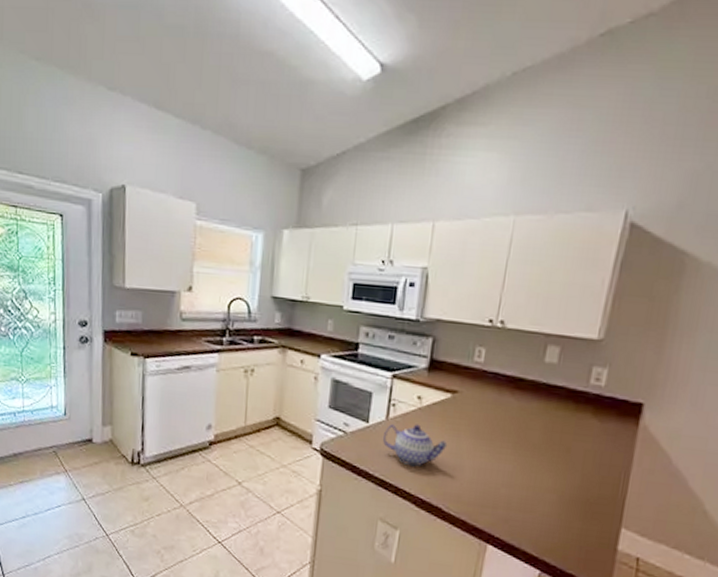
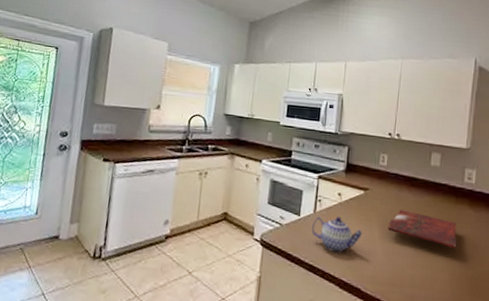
cutting board: none [480,418,573,467] -> present [387,210,457,249]

